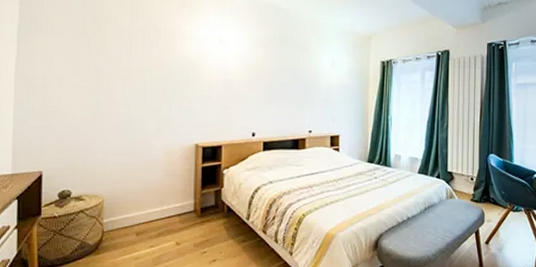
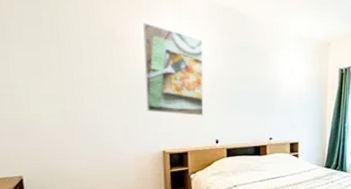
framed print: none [182,17,244,108] -> present [143,22,204,116]

